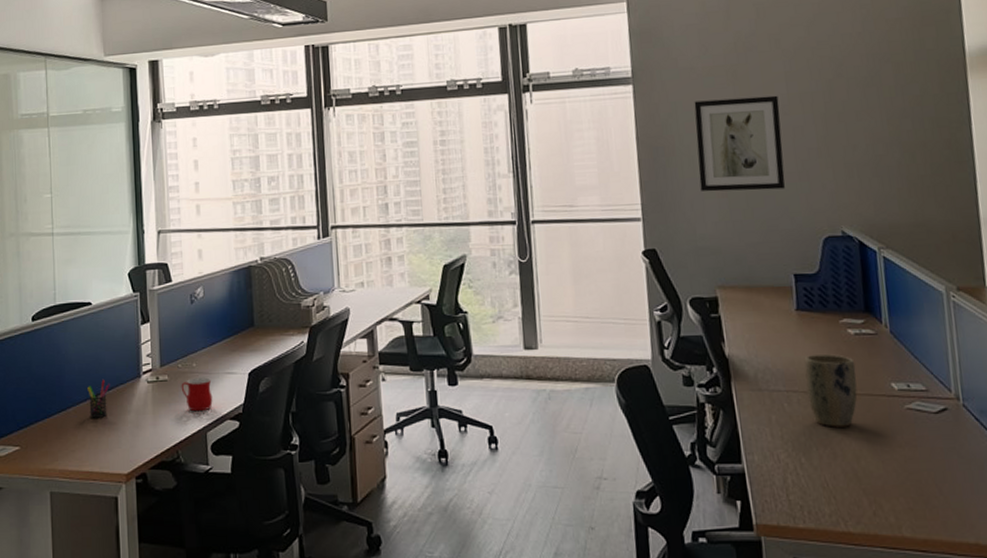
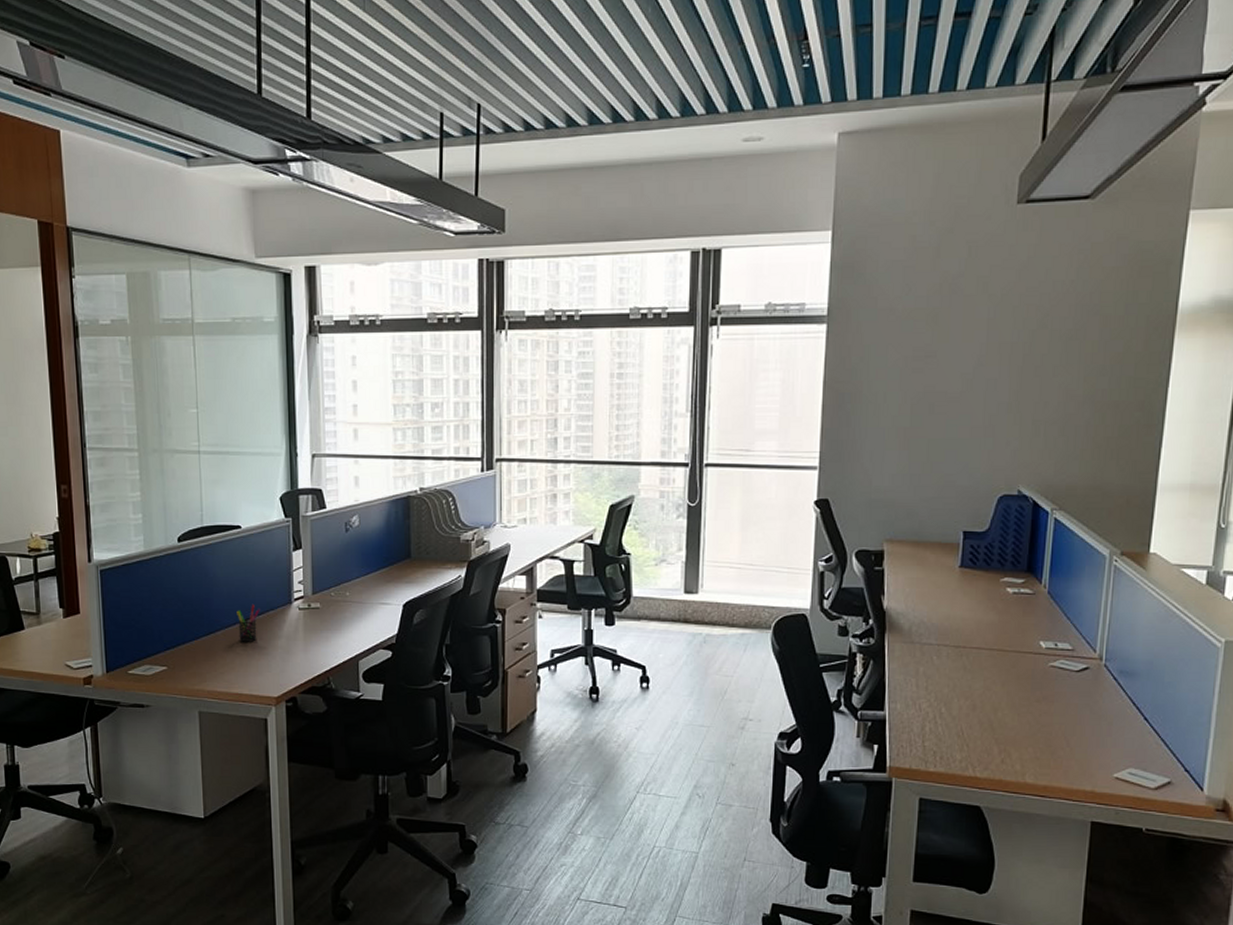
mug: present [181,377,213,412] -> none [333,607,366,640]
wall art: present [694,95,785,192] -> none [882,344,977,444]
plant pot: present [804,354,858,427] -> none [957,612,1009,681]

